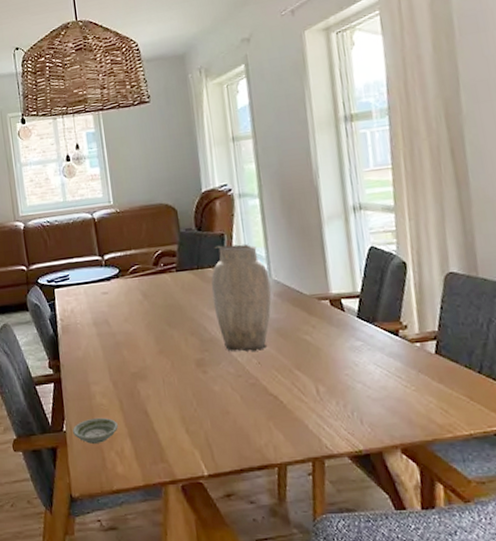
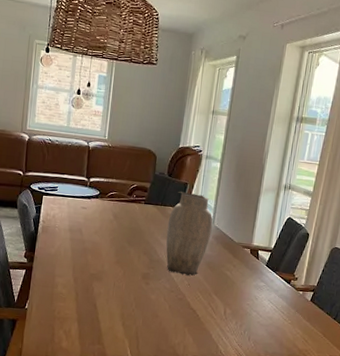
saucer: present [72,417,118,444] -> none [32,302,71,322]

